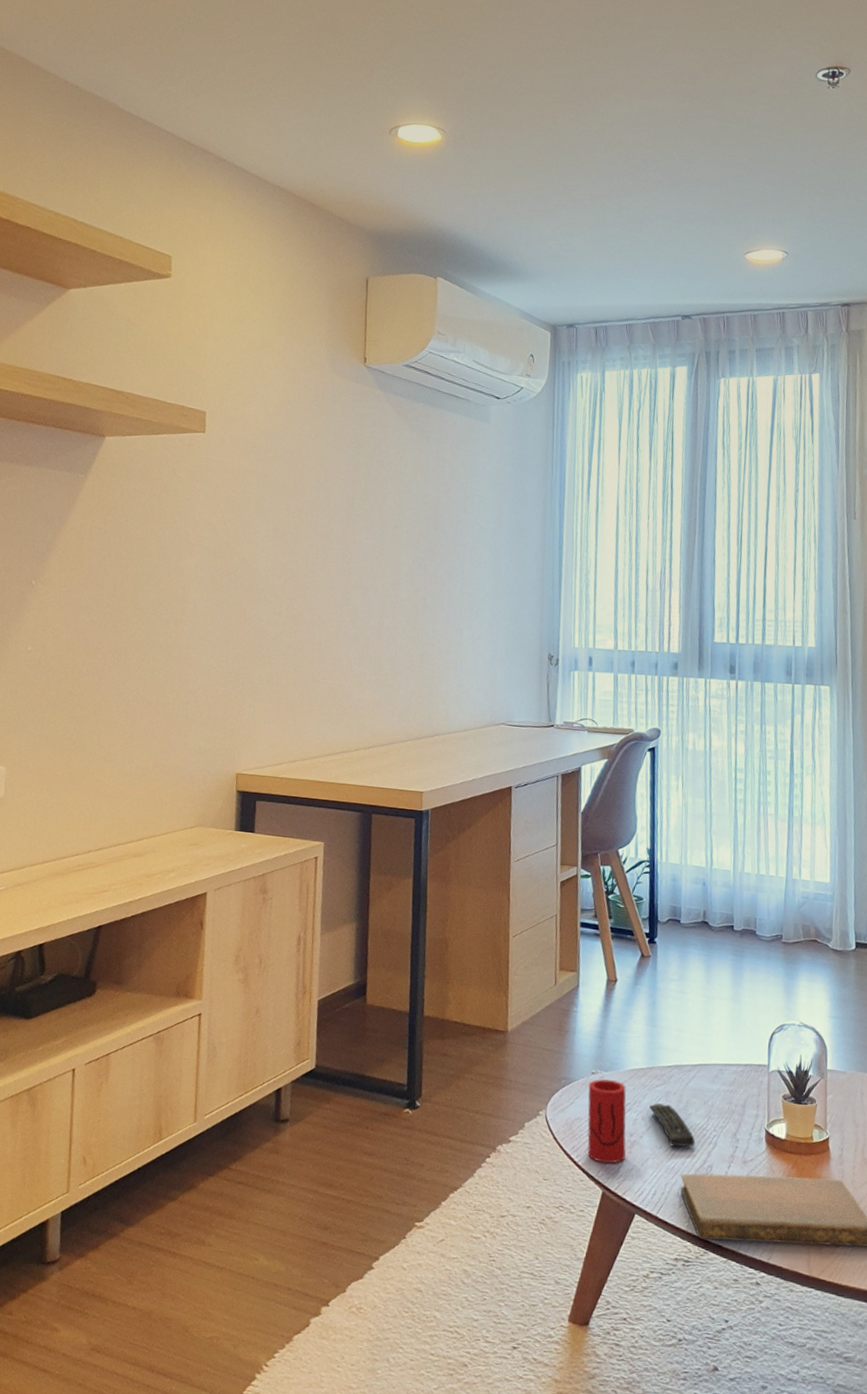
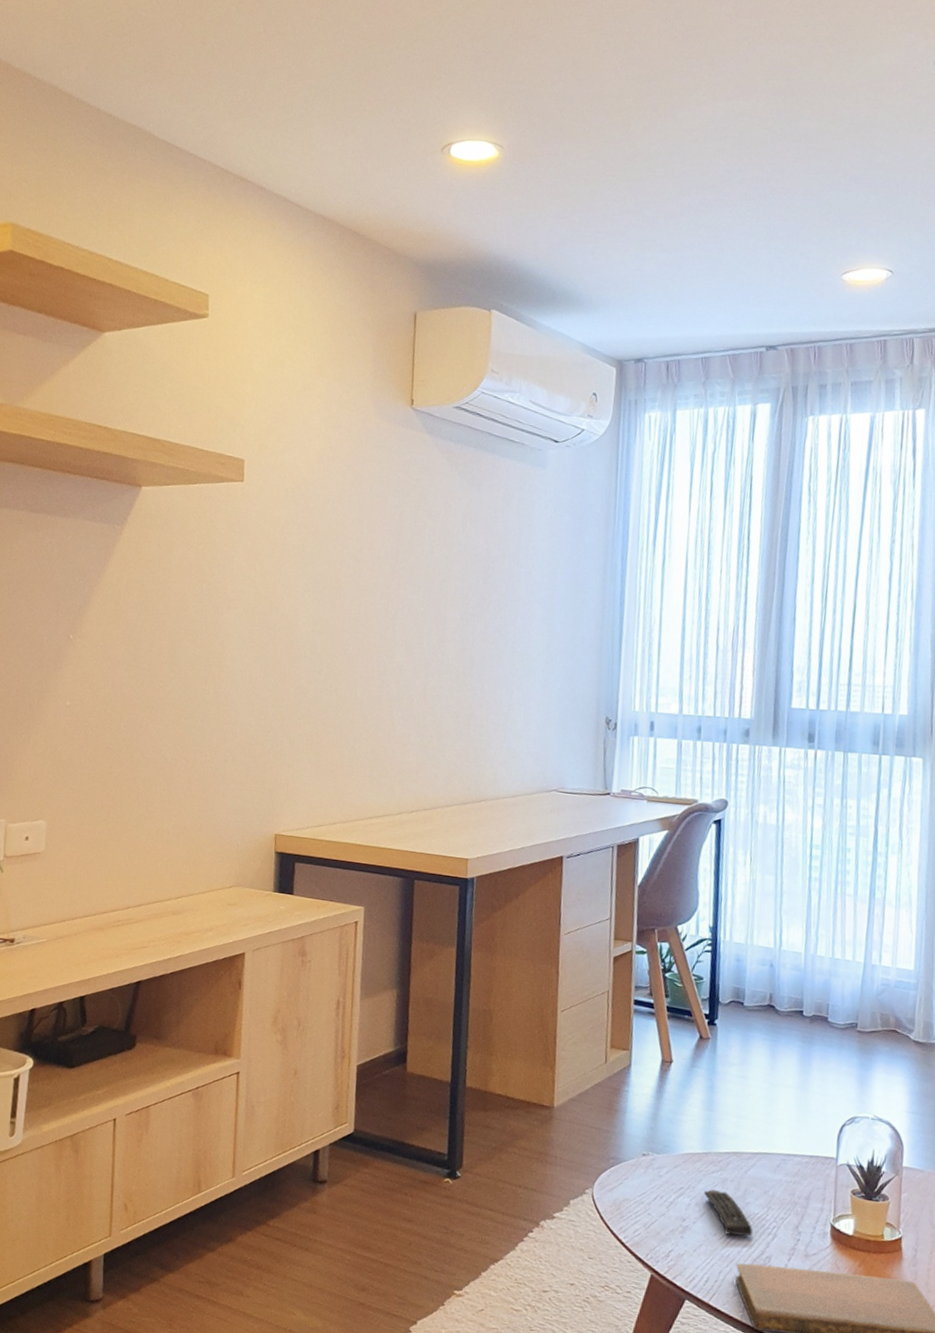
cup: present [587,1079,627,1164] -> none [636,1161,680,1247]

